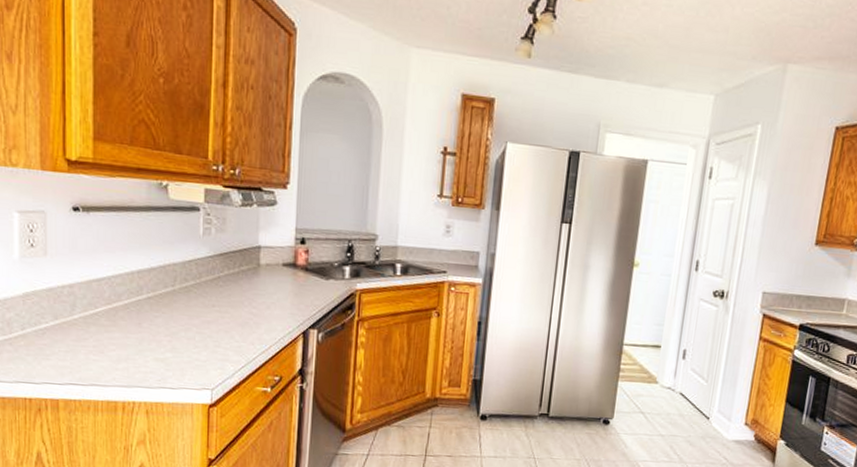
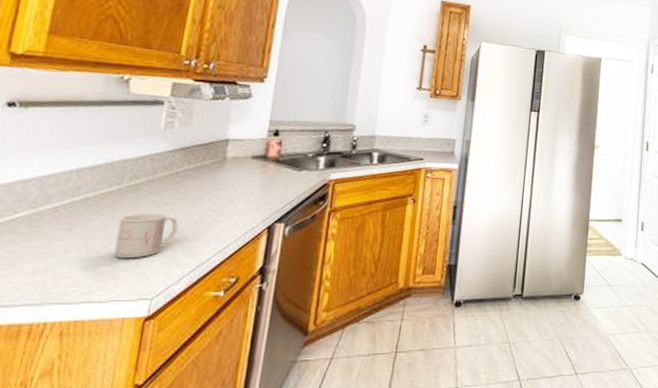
mug: none [177,313,226,353] -> present [113,212,179,259]

